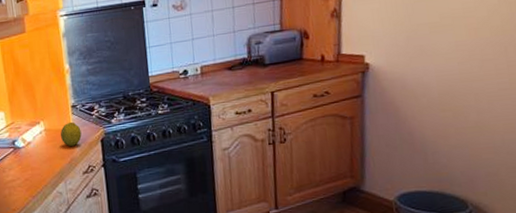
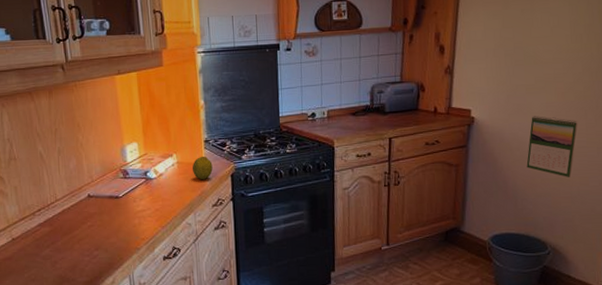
calendar: none [435,57,497,125] -> present [526,116,578,177]

